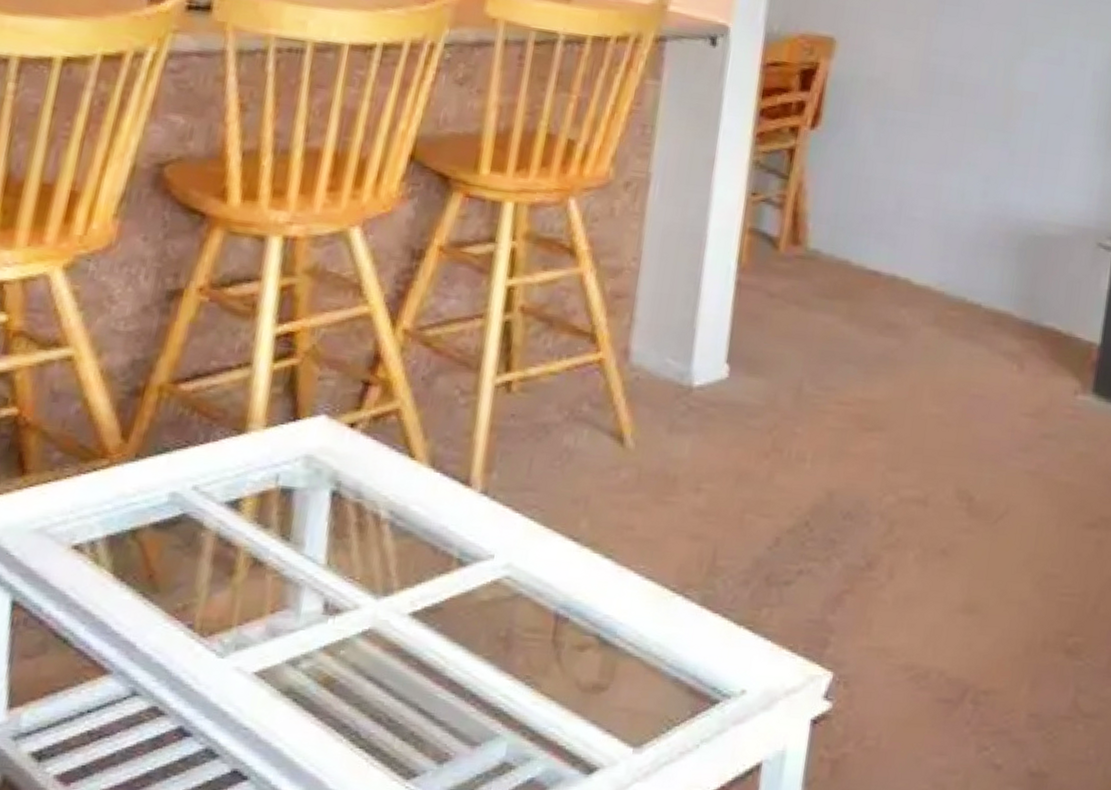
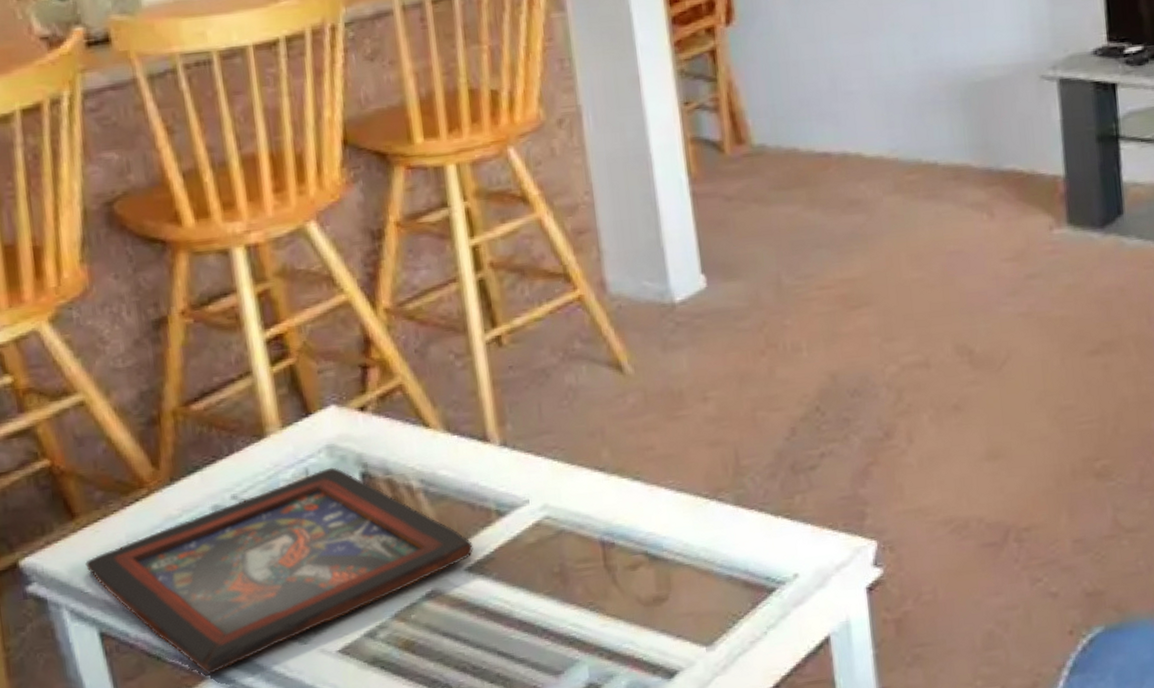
decorative tray: none [20,478,425,670] -> present [85,467,473,675]

